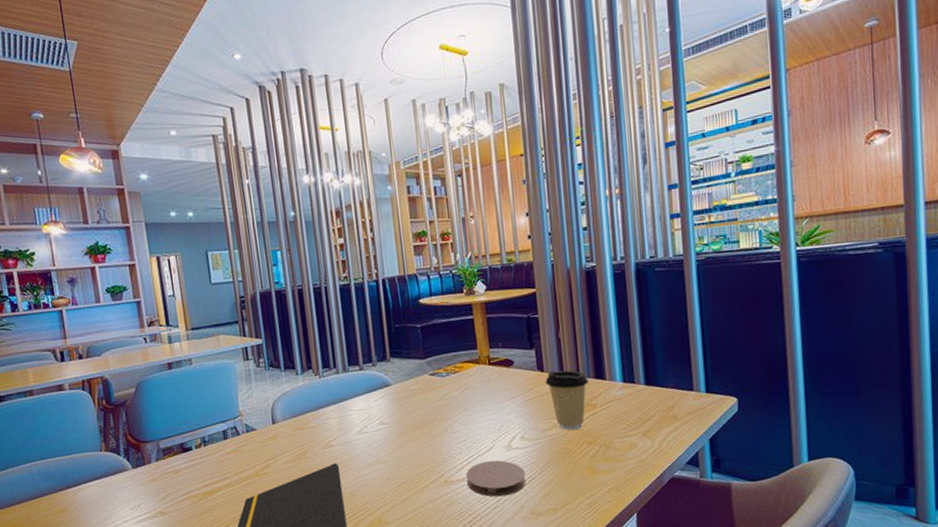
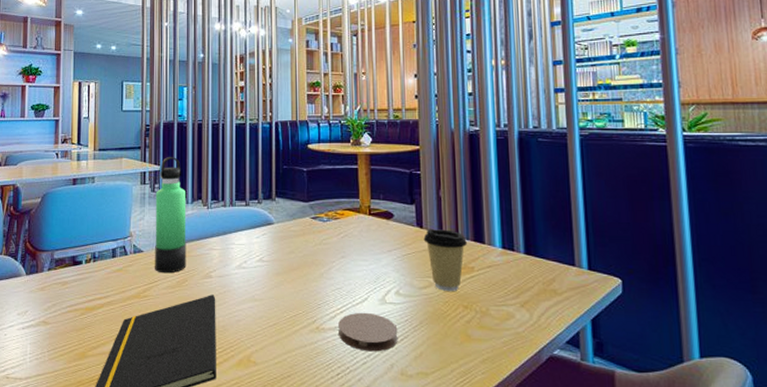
thermos bottle: none [261,327,304,449] -> present [155,156,186,274]

